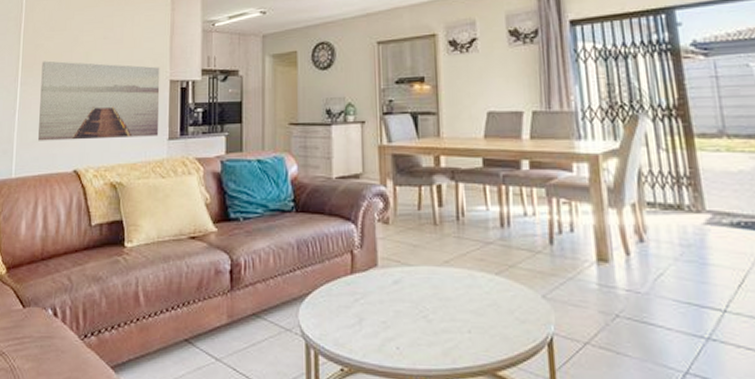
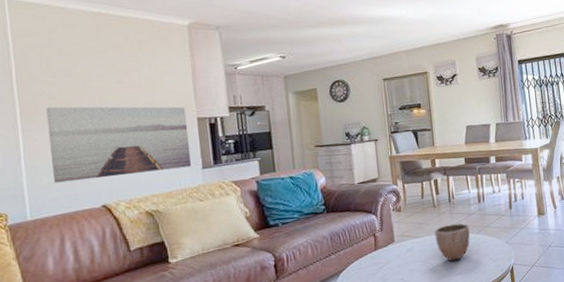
decorative bowl: none [433,253,486,311] -> present [434,223,470,262]

